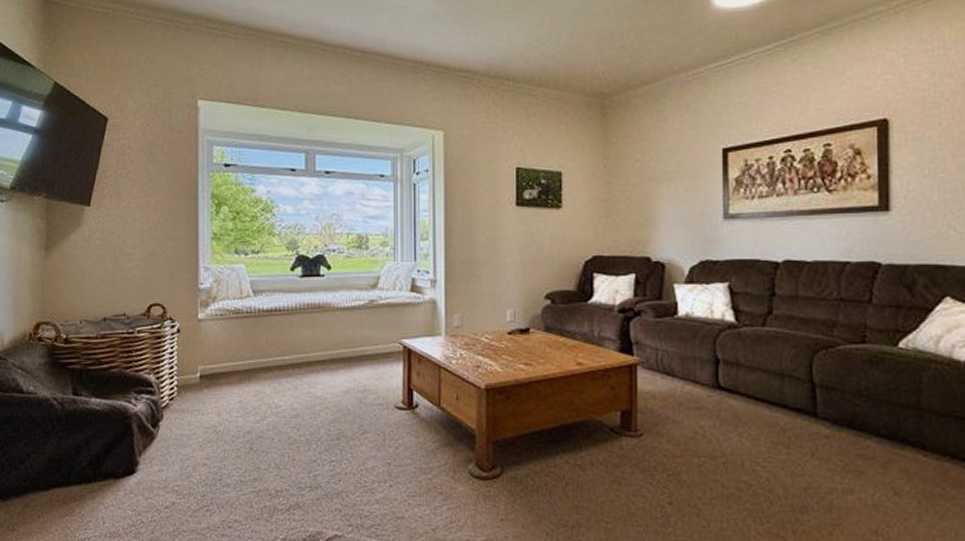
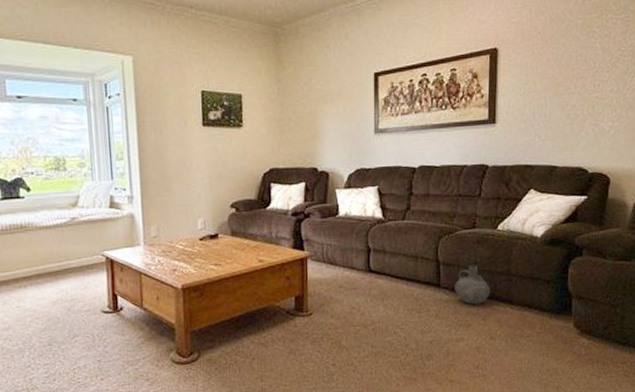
ceramic jug: none [838,391,891,445] -> present [455,265,490,305]

